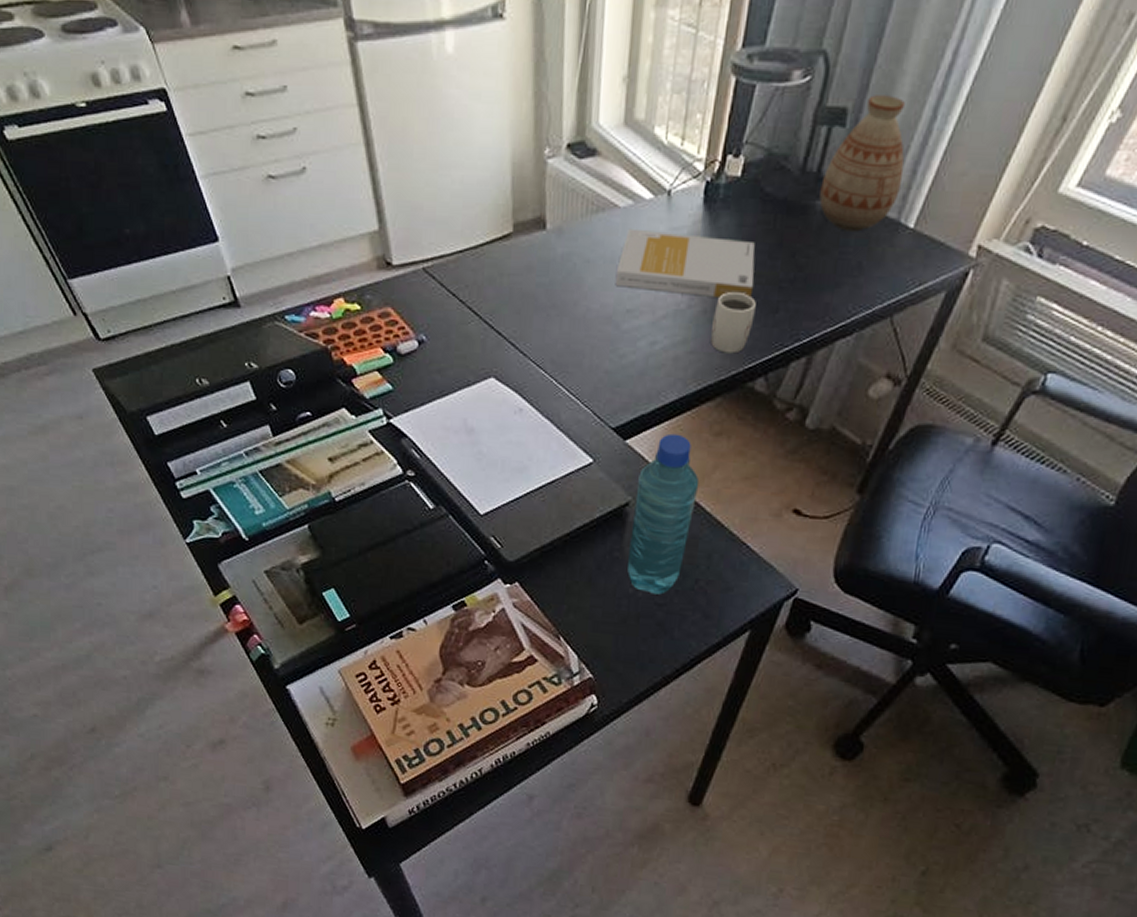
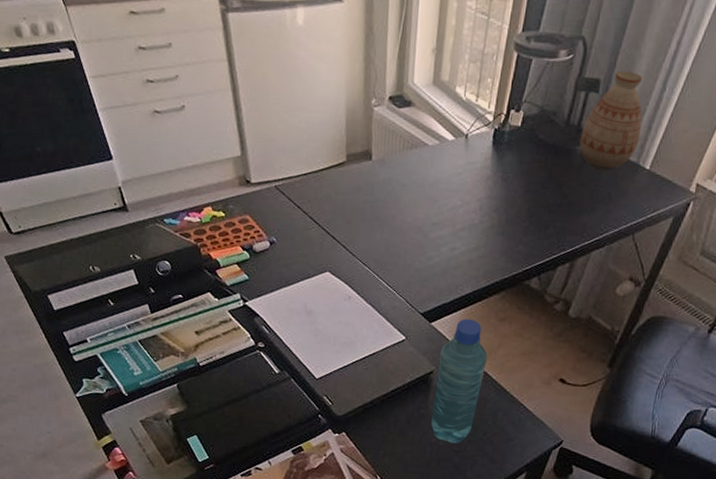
book: present [615,228,755,297] -> none [424,161,531,216]
mug: present [711,291,756,354] -> none [497,211,532,259]

